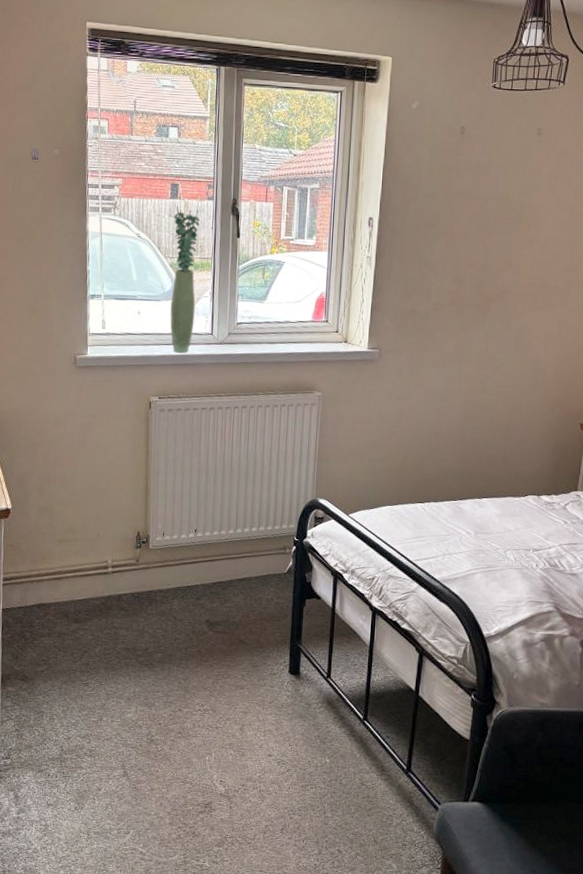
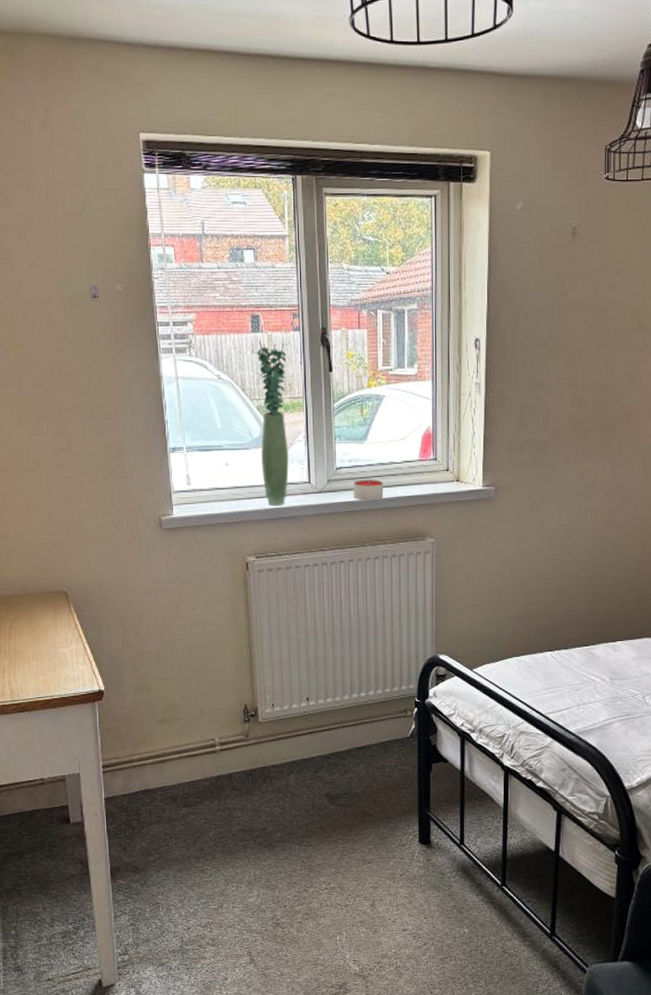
candle: none [250,334,279,355] -> present [353,478,384,501]

